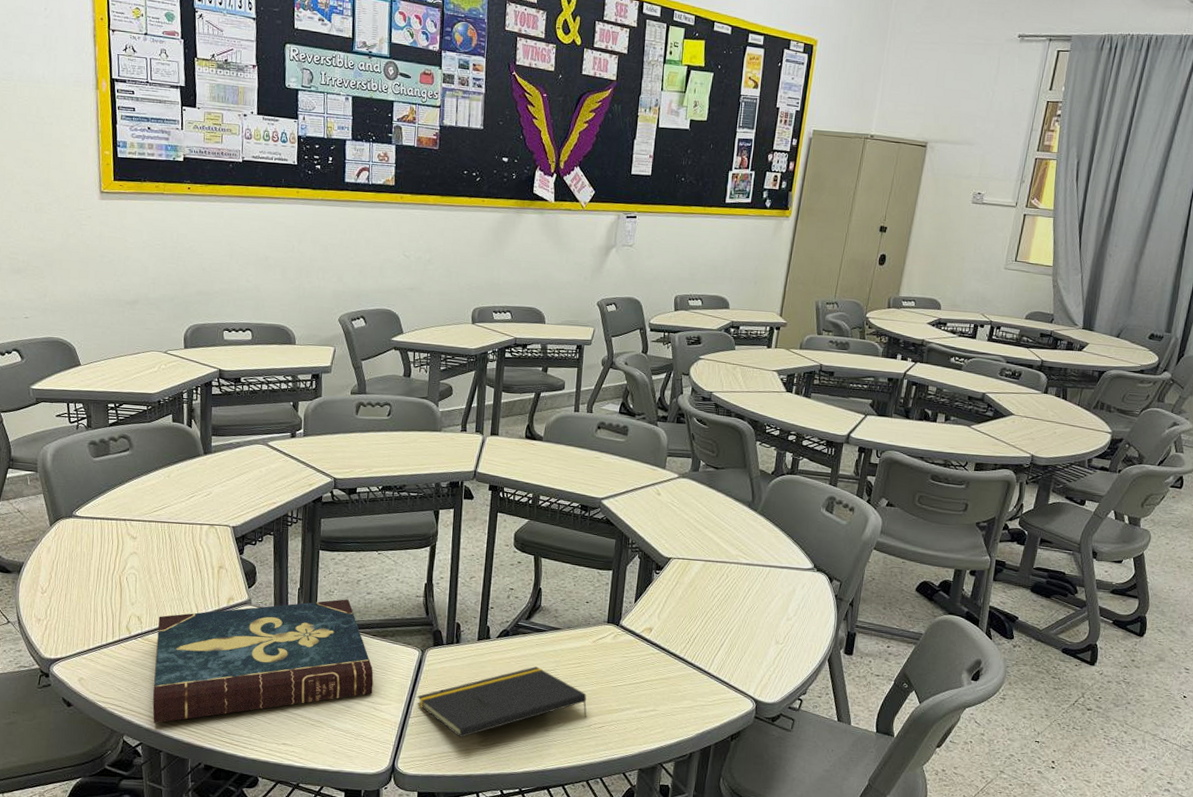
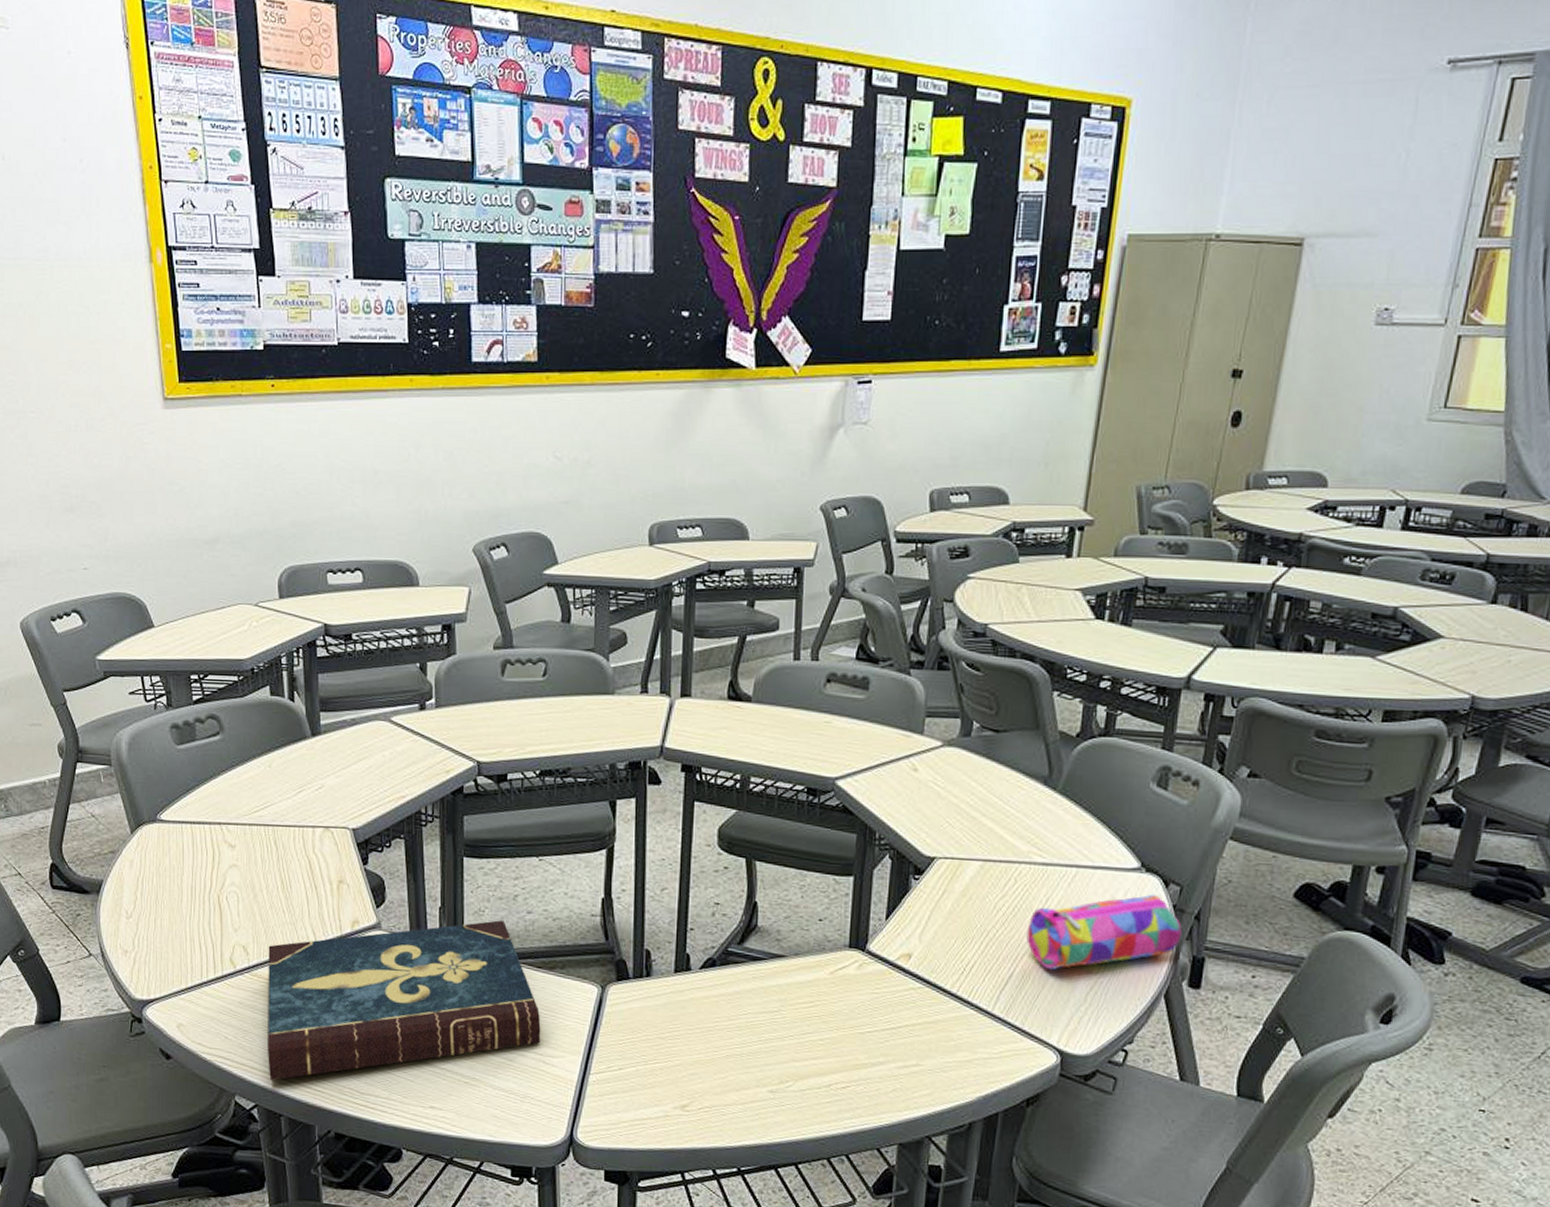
notepad: present [417,666,587,737] -> none [598,1006,825,1100]
pencil case: none [734,587,841,640] -> present [1026,894,1182,970]

